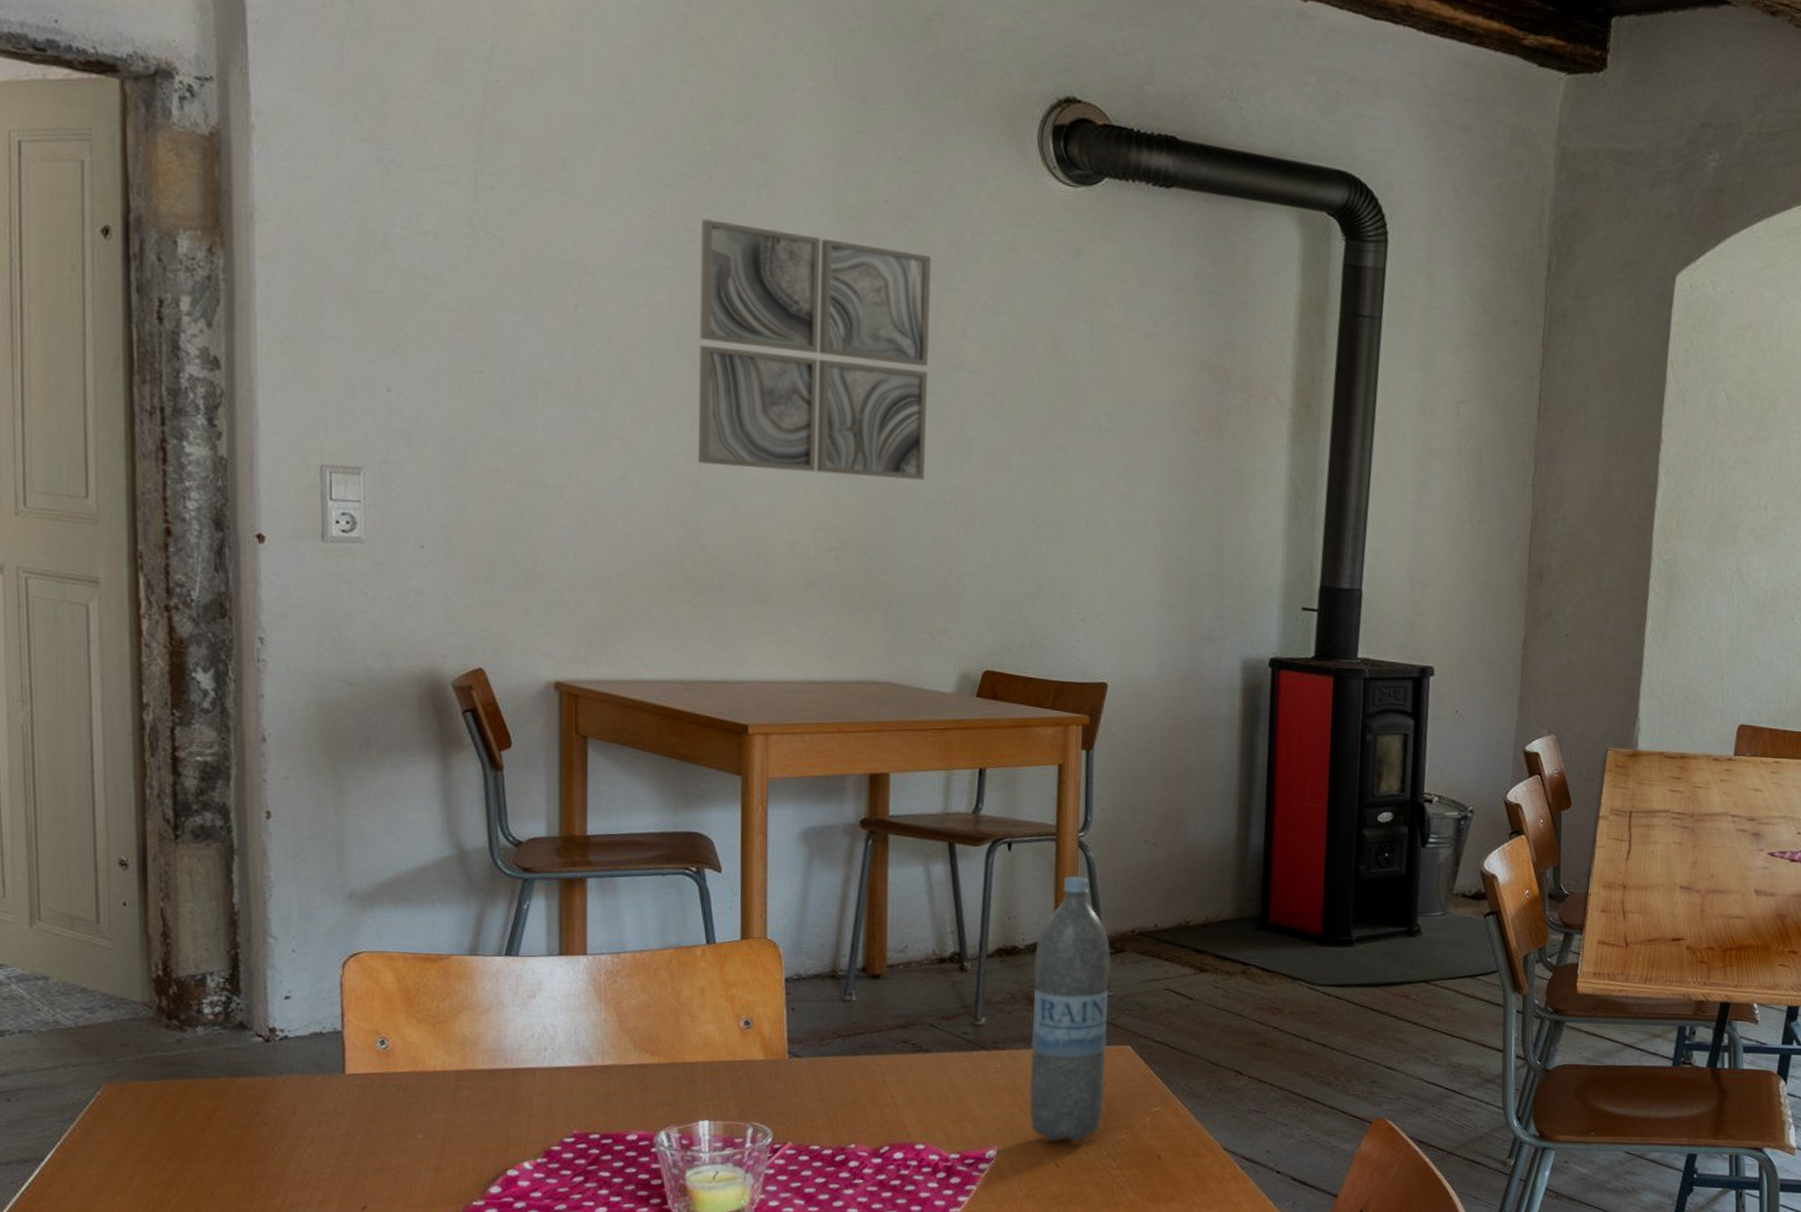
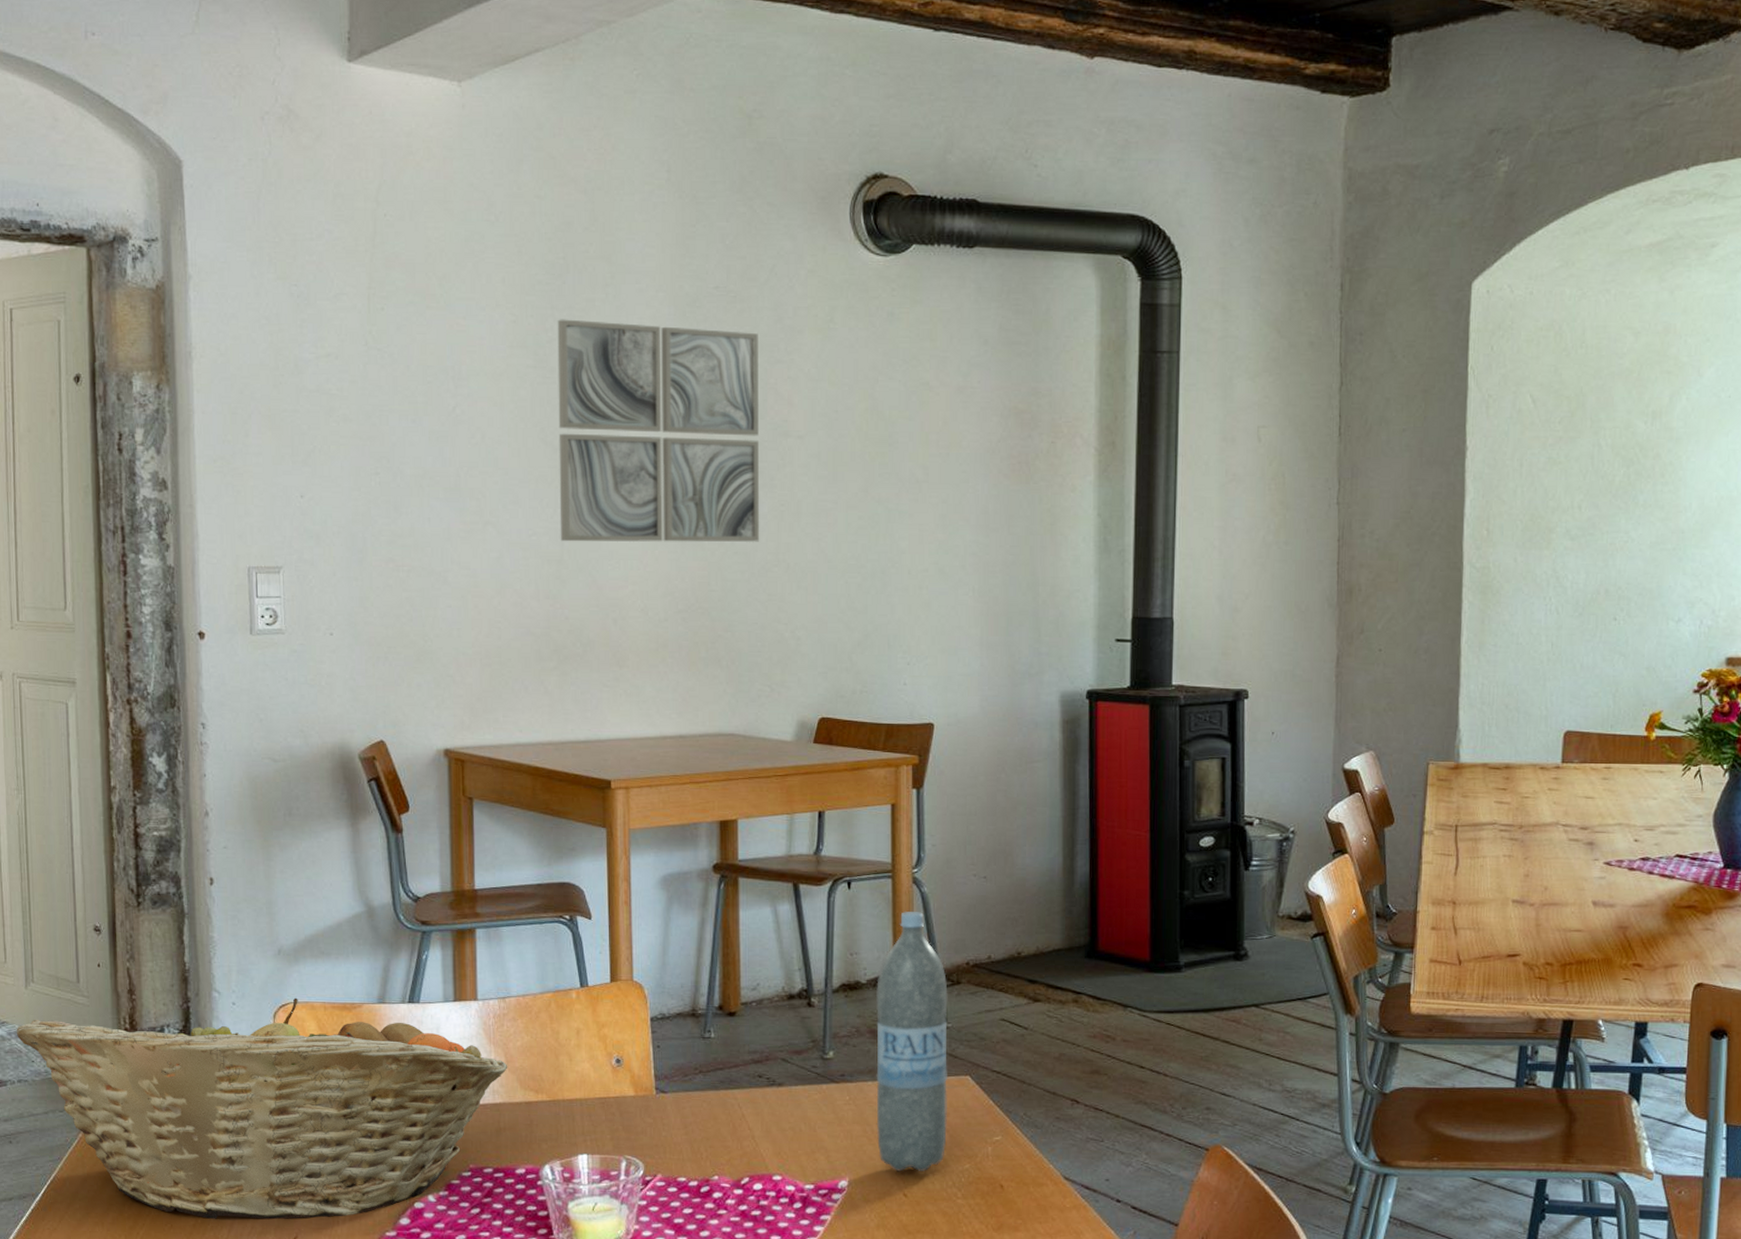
fruit basket: none [17,946,621,1188] -> present [16,997,508,1220]

